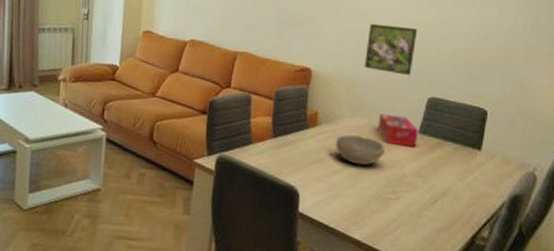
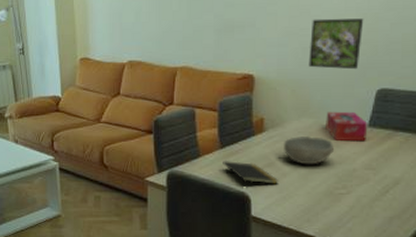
notepad: none [274,150,328,182] -> present [223,160,278,187]

